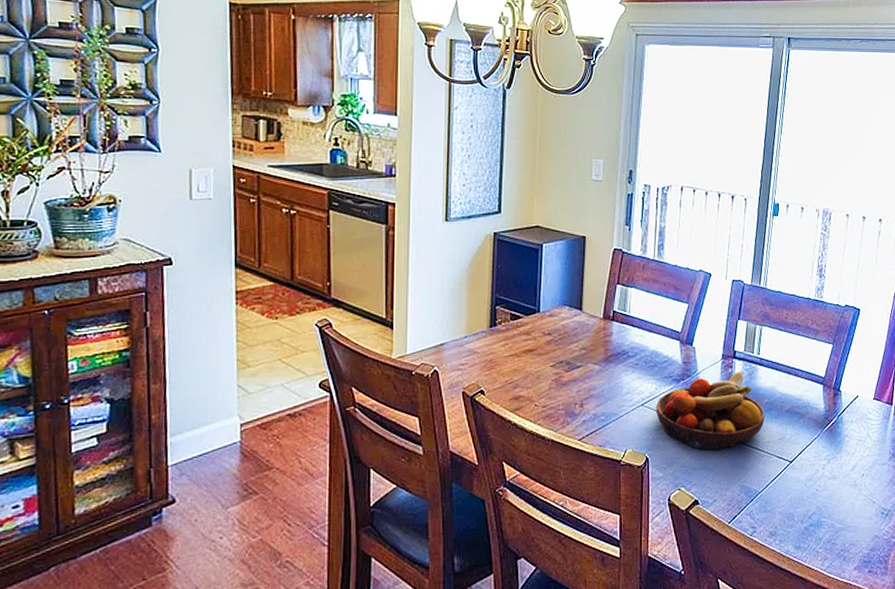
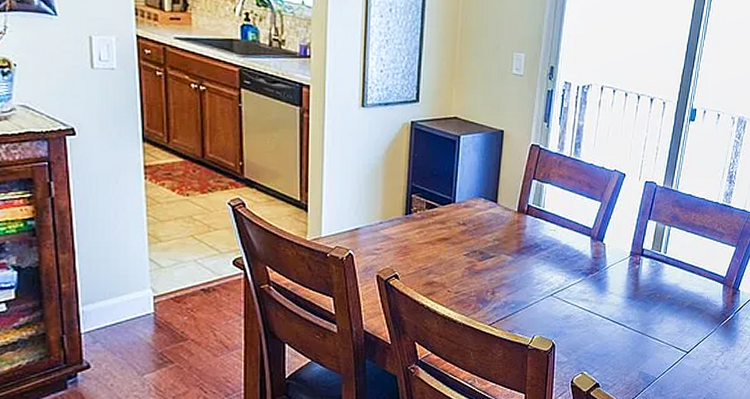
fruit bowl: present [656,371,766,450] -> none [564,268,667,339]

